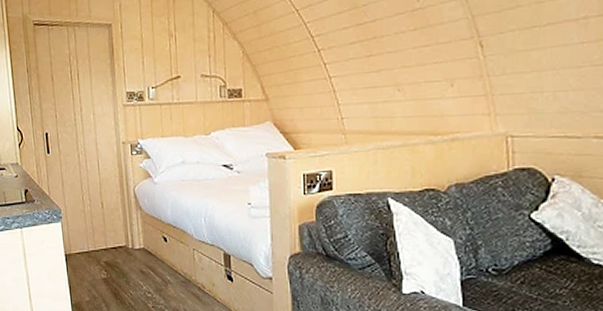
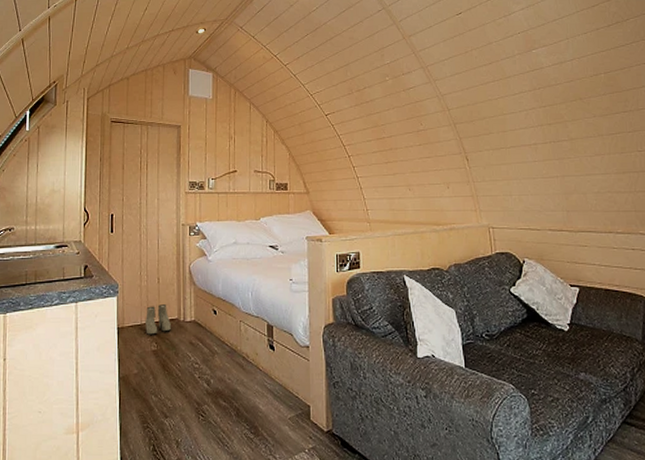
boots: none [92,231,120,262] -> present [145,304,171,335]

